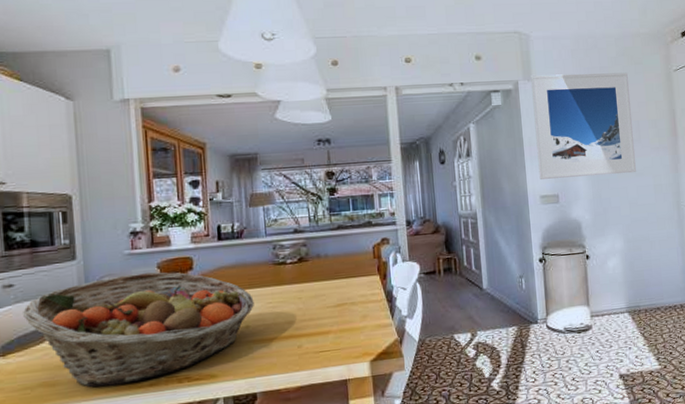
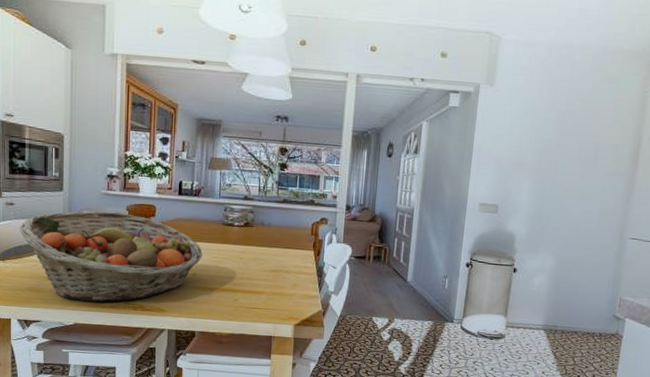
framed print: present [531,72,637,179] -> none [482,80,598,196]

